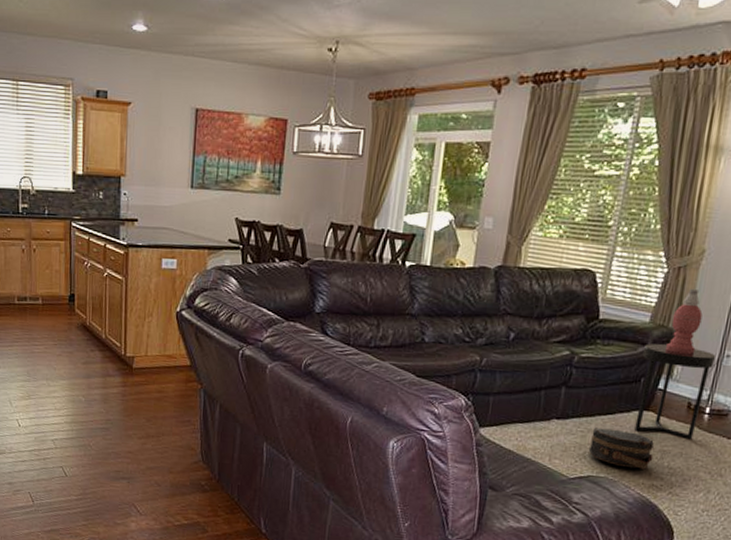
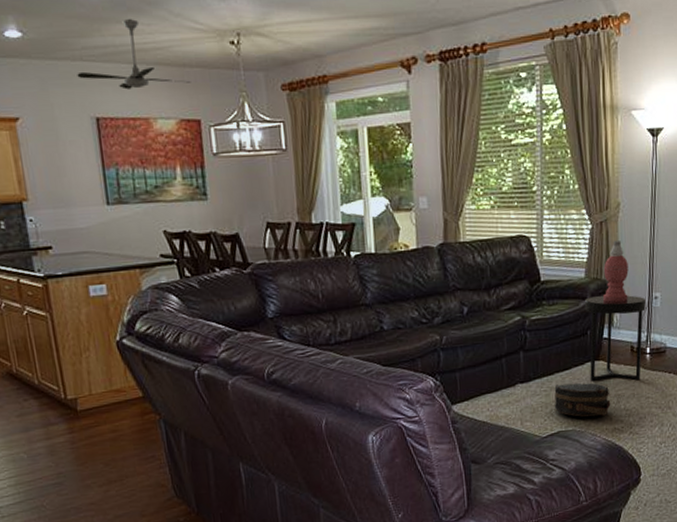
ceiling fan: none [186,21,286,86] -> present [77,19,191,90]

